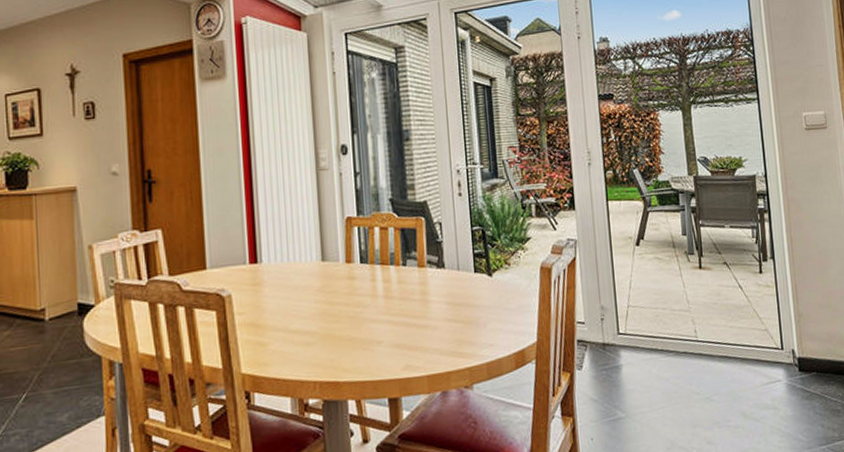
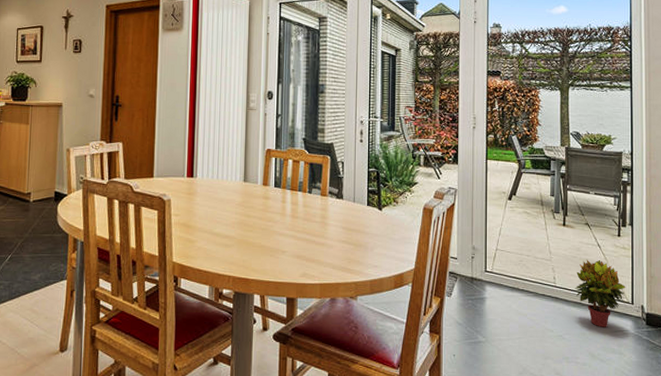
potted plant: none [718,302,777,382] -> present [574,259,627,328]

